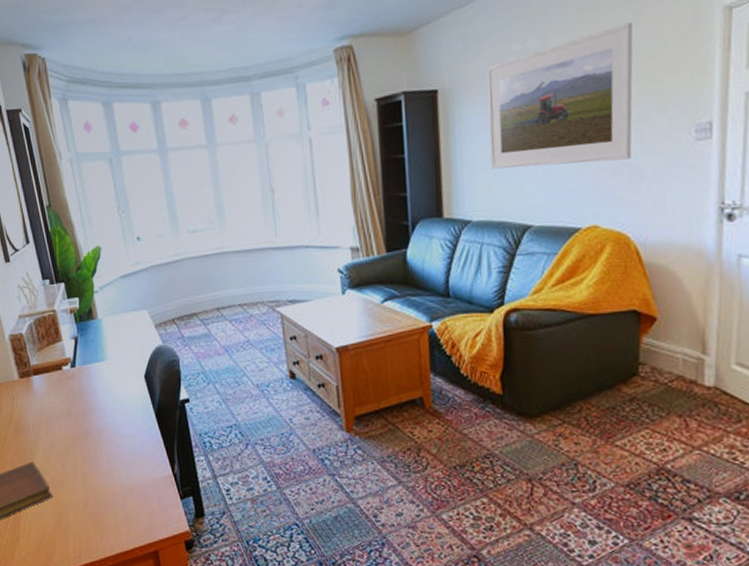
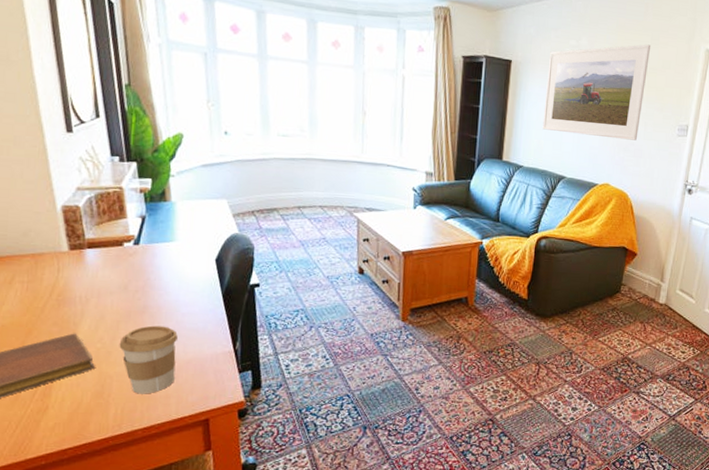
coffee cup: none [70,450,122,524] -> present [119,325,178,394]

